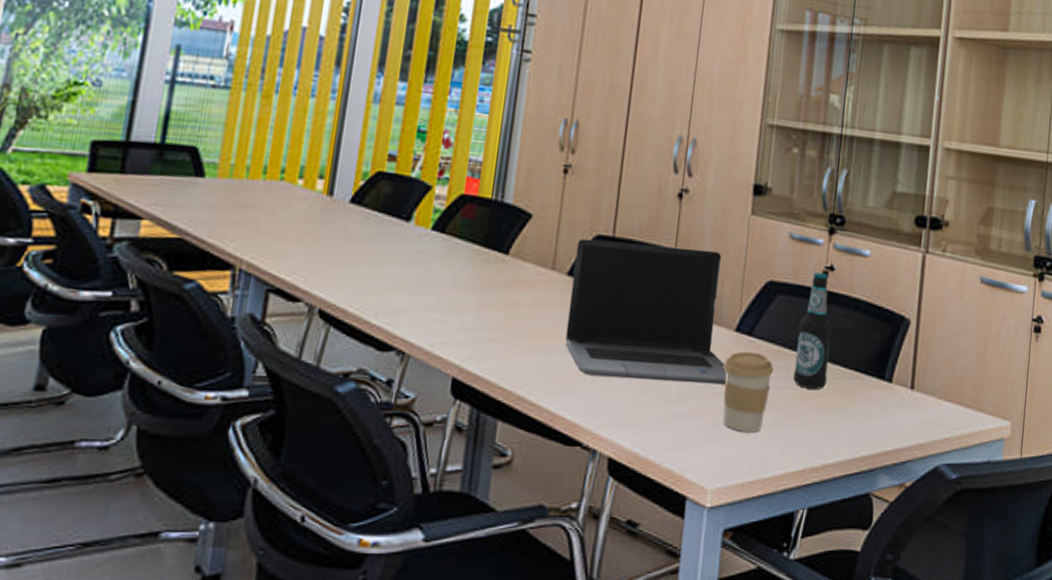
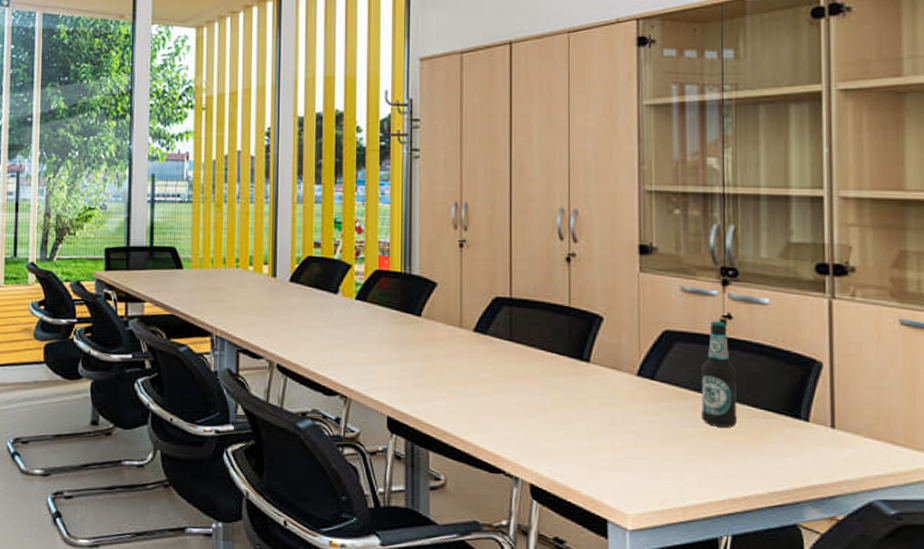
laptop computer: present [565,238,727,385] -> none [479,300,633,423]
coffee cup: present [723,351,774,433] -> none [629,393,680,466]

